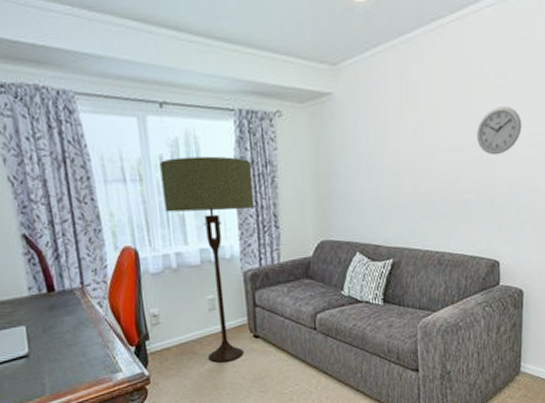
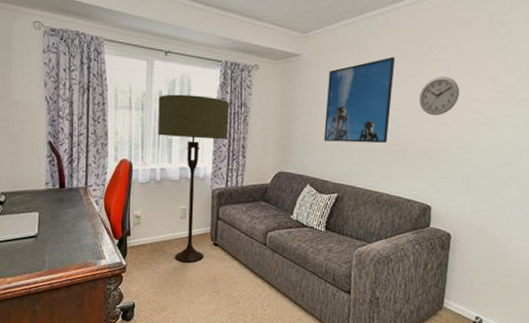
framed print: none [368,87,446,198] -> present [323,57,396,143]

